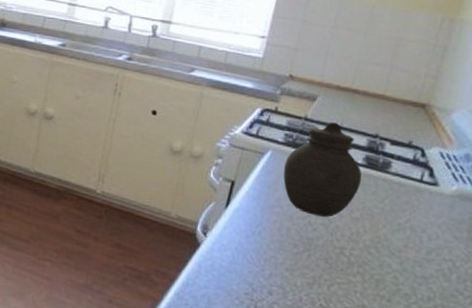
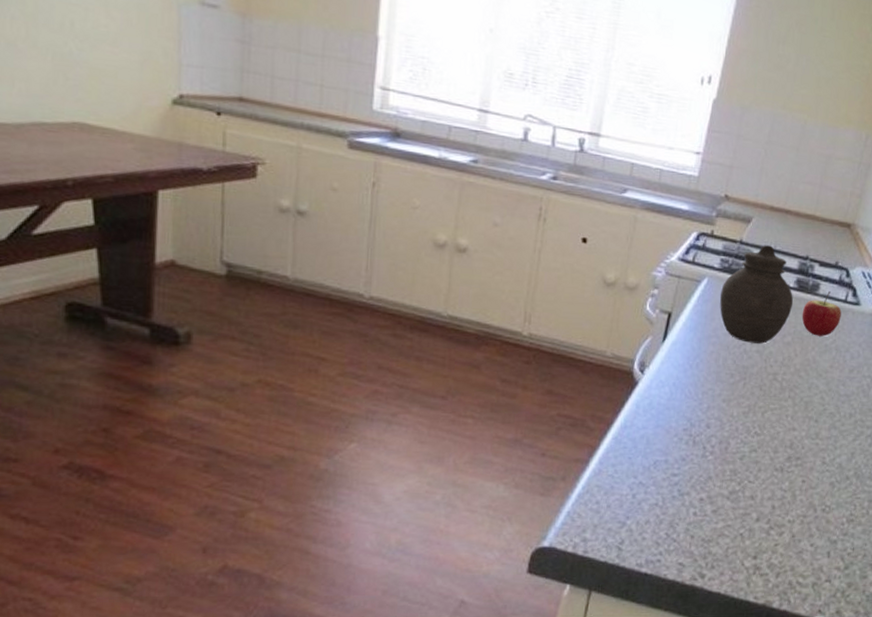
apple: none [371,170,417,215] -> present [801,291,842,337]

